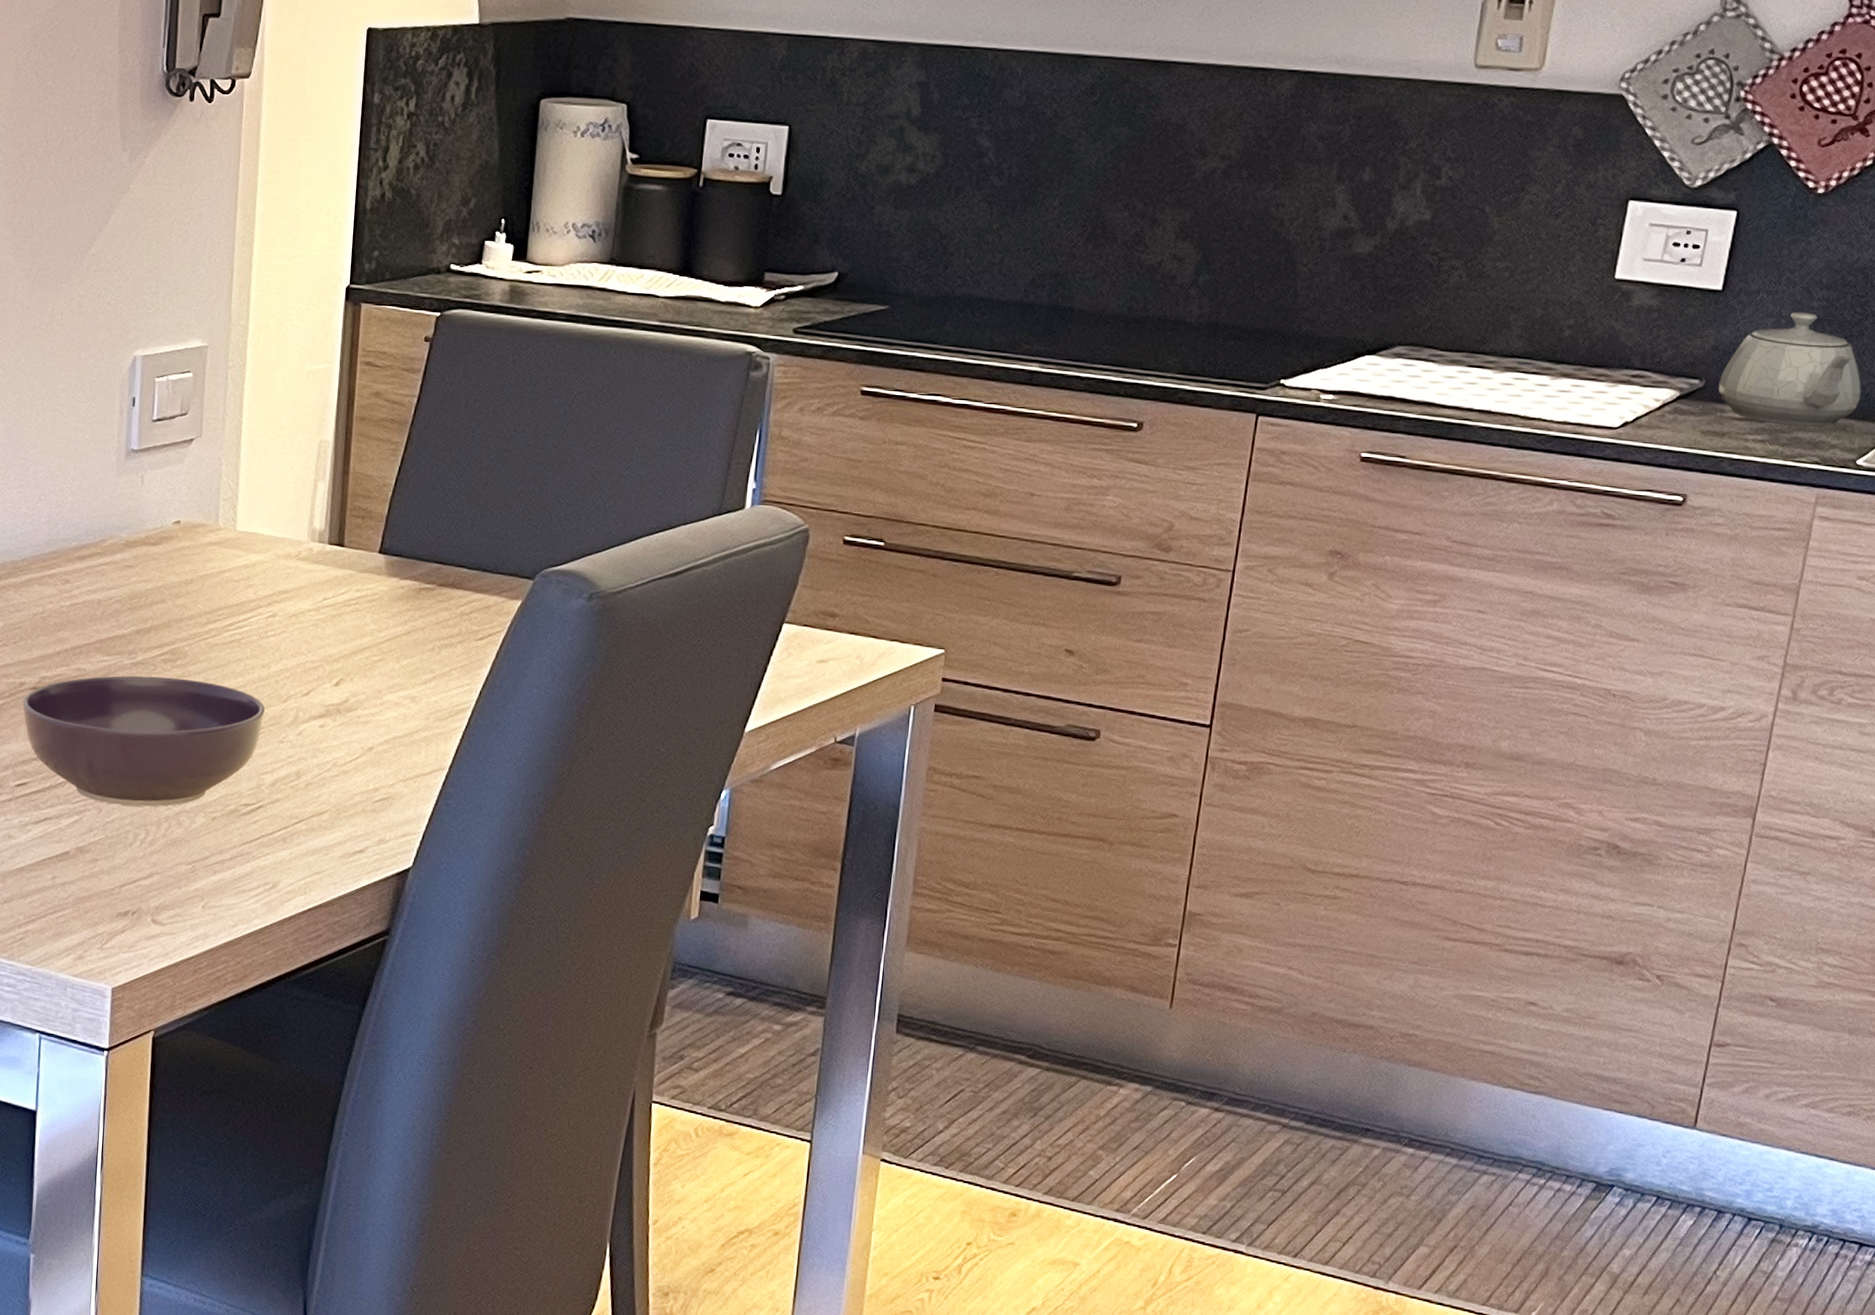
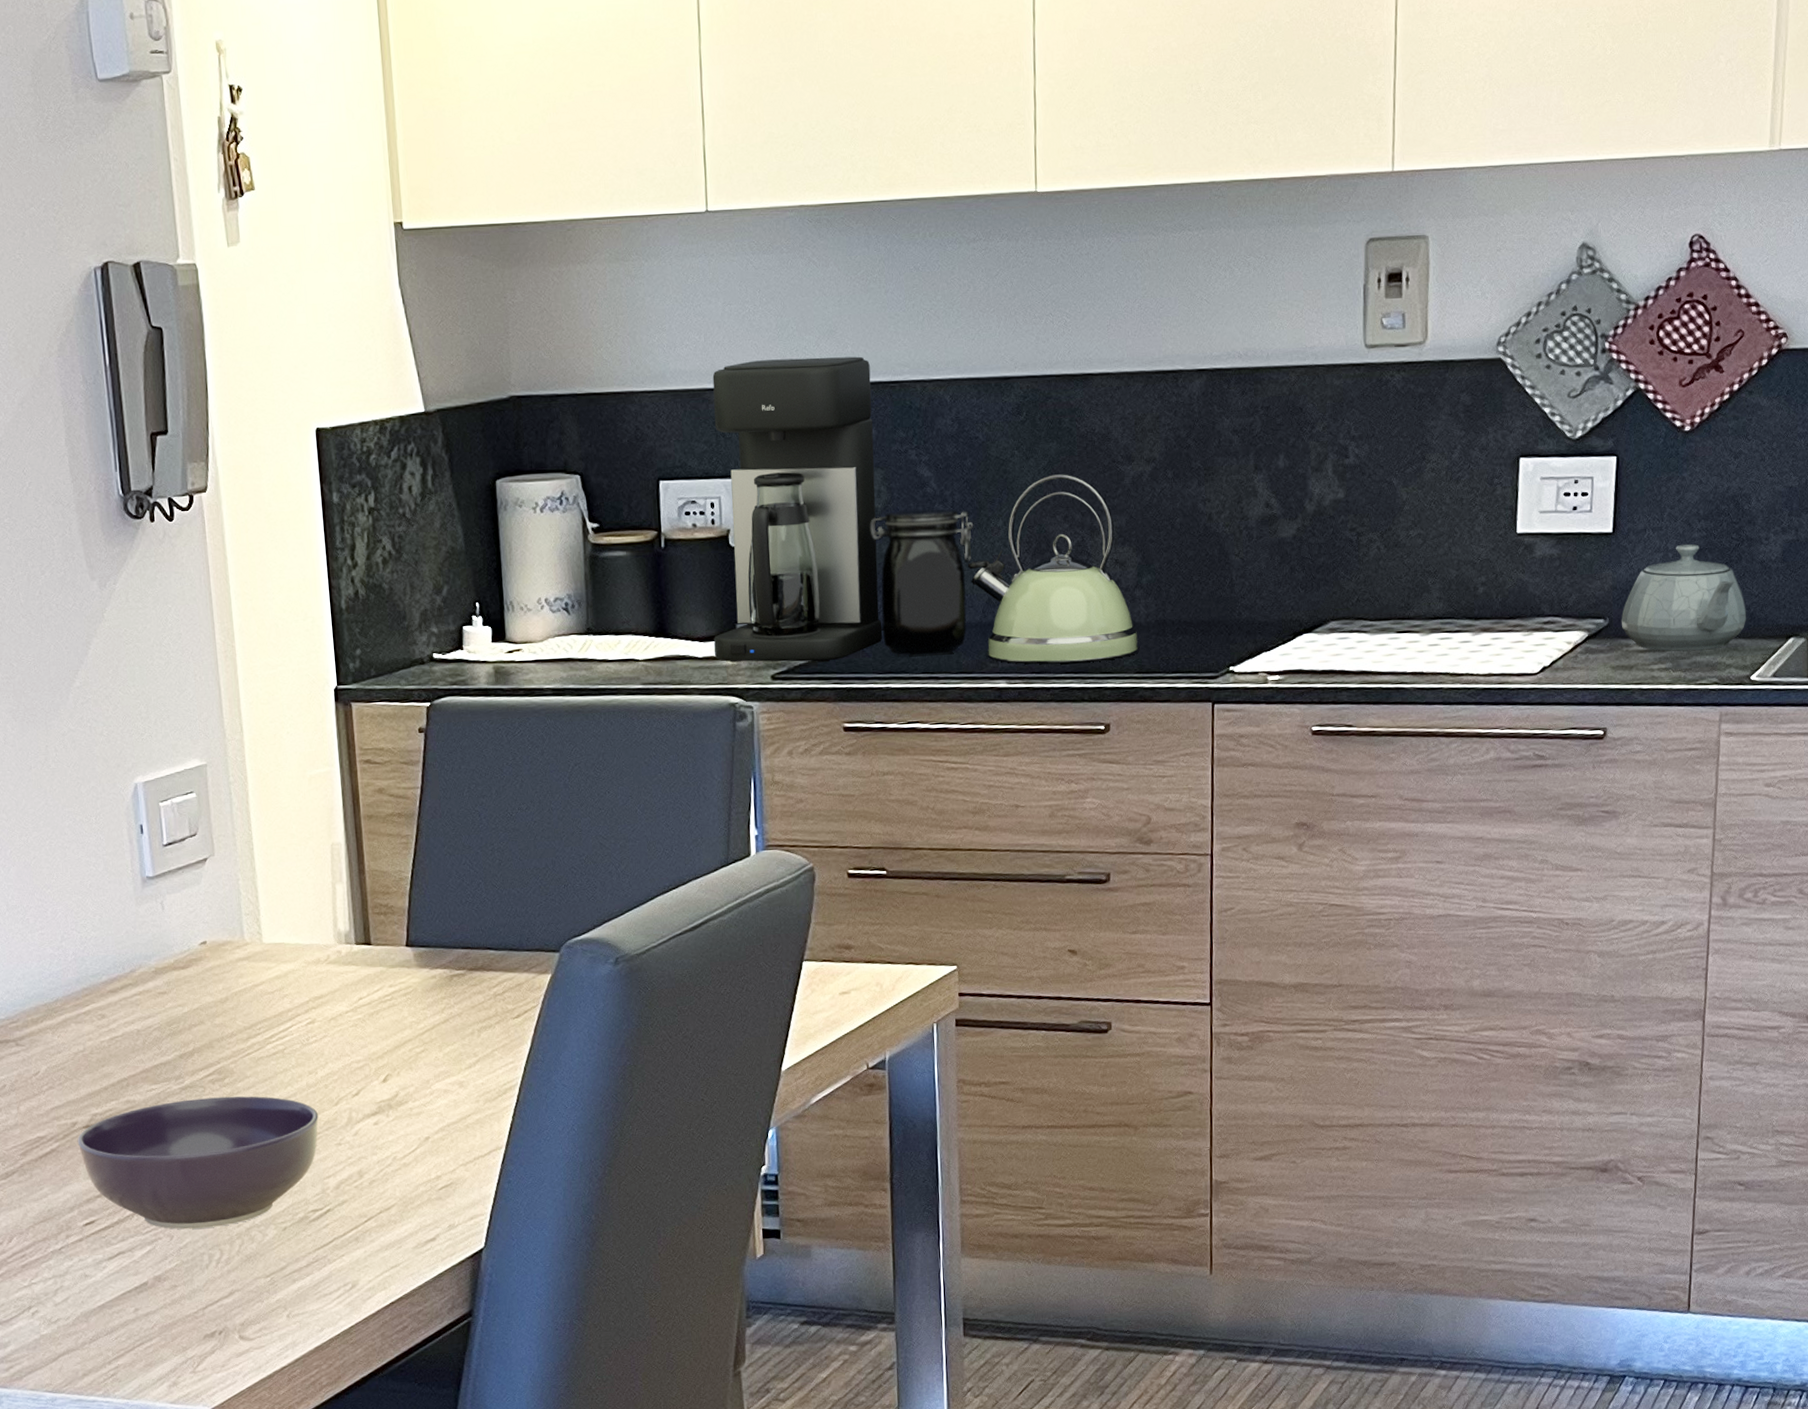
coffee maker: none [737,10,943,323] -> present [712,356,883,663]
jar: none [916,177,1028,329] -> present [870,509,974,656]
kettle: none [1015,160,1187,357] -> present [967,474,1140,665]

